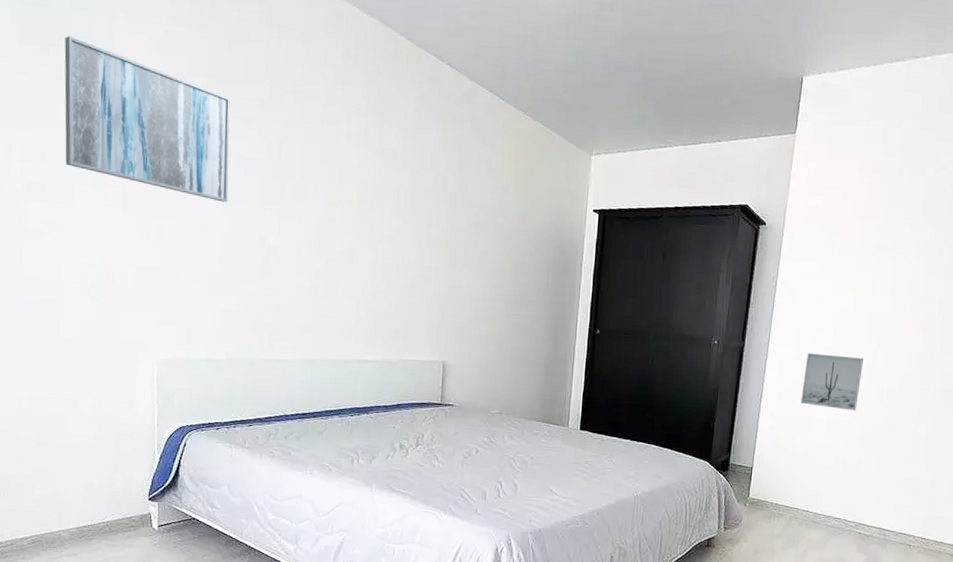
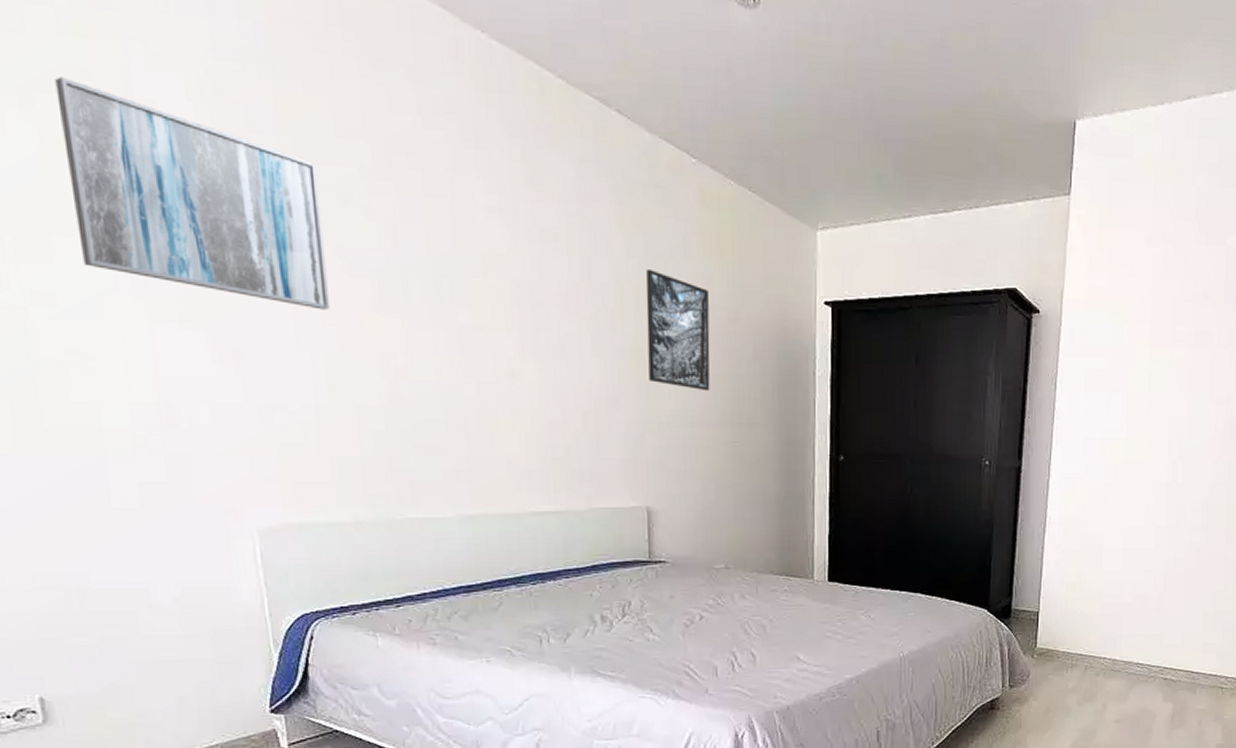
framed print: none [454,180,504,275] -> present [646,268,710,391]
wall art: present [801,353,864,411] -> none [1091,470,1163,536]

